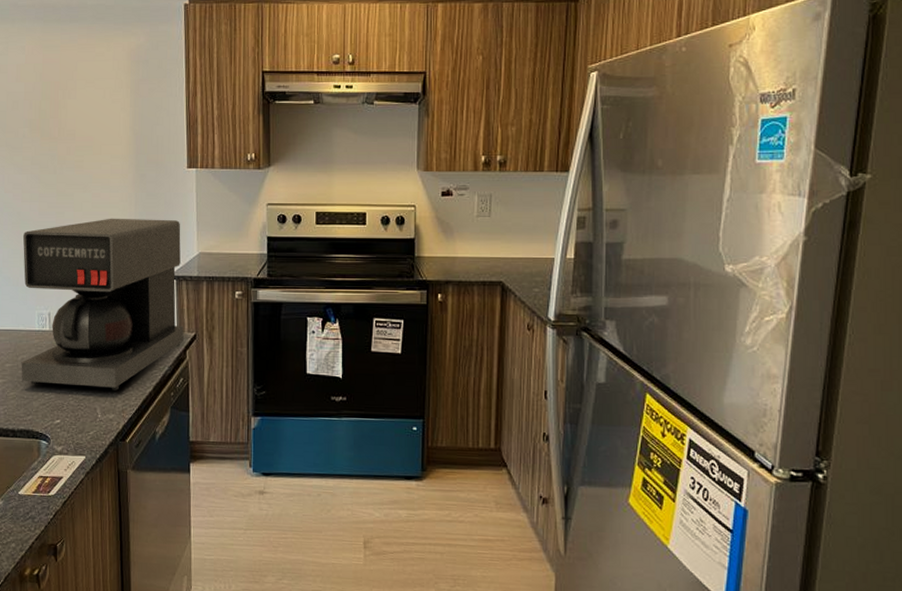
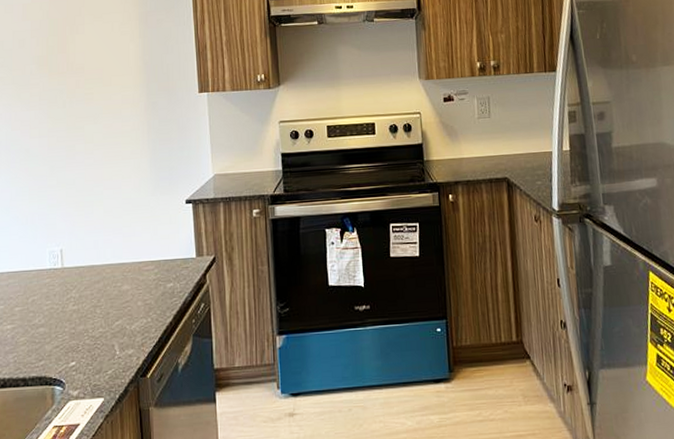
coffee maker: present [21,218,184,391] -> none [31,144,203,327]

